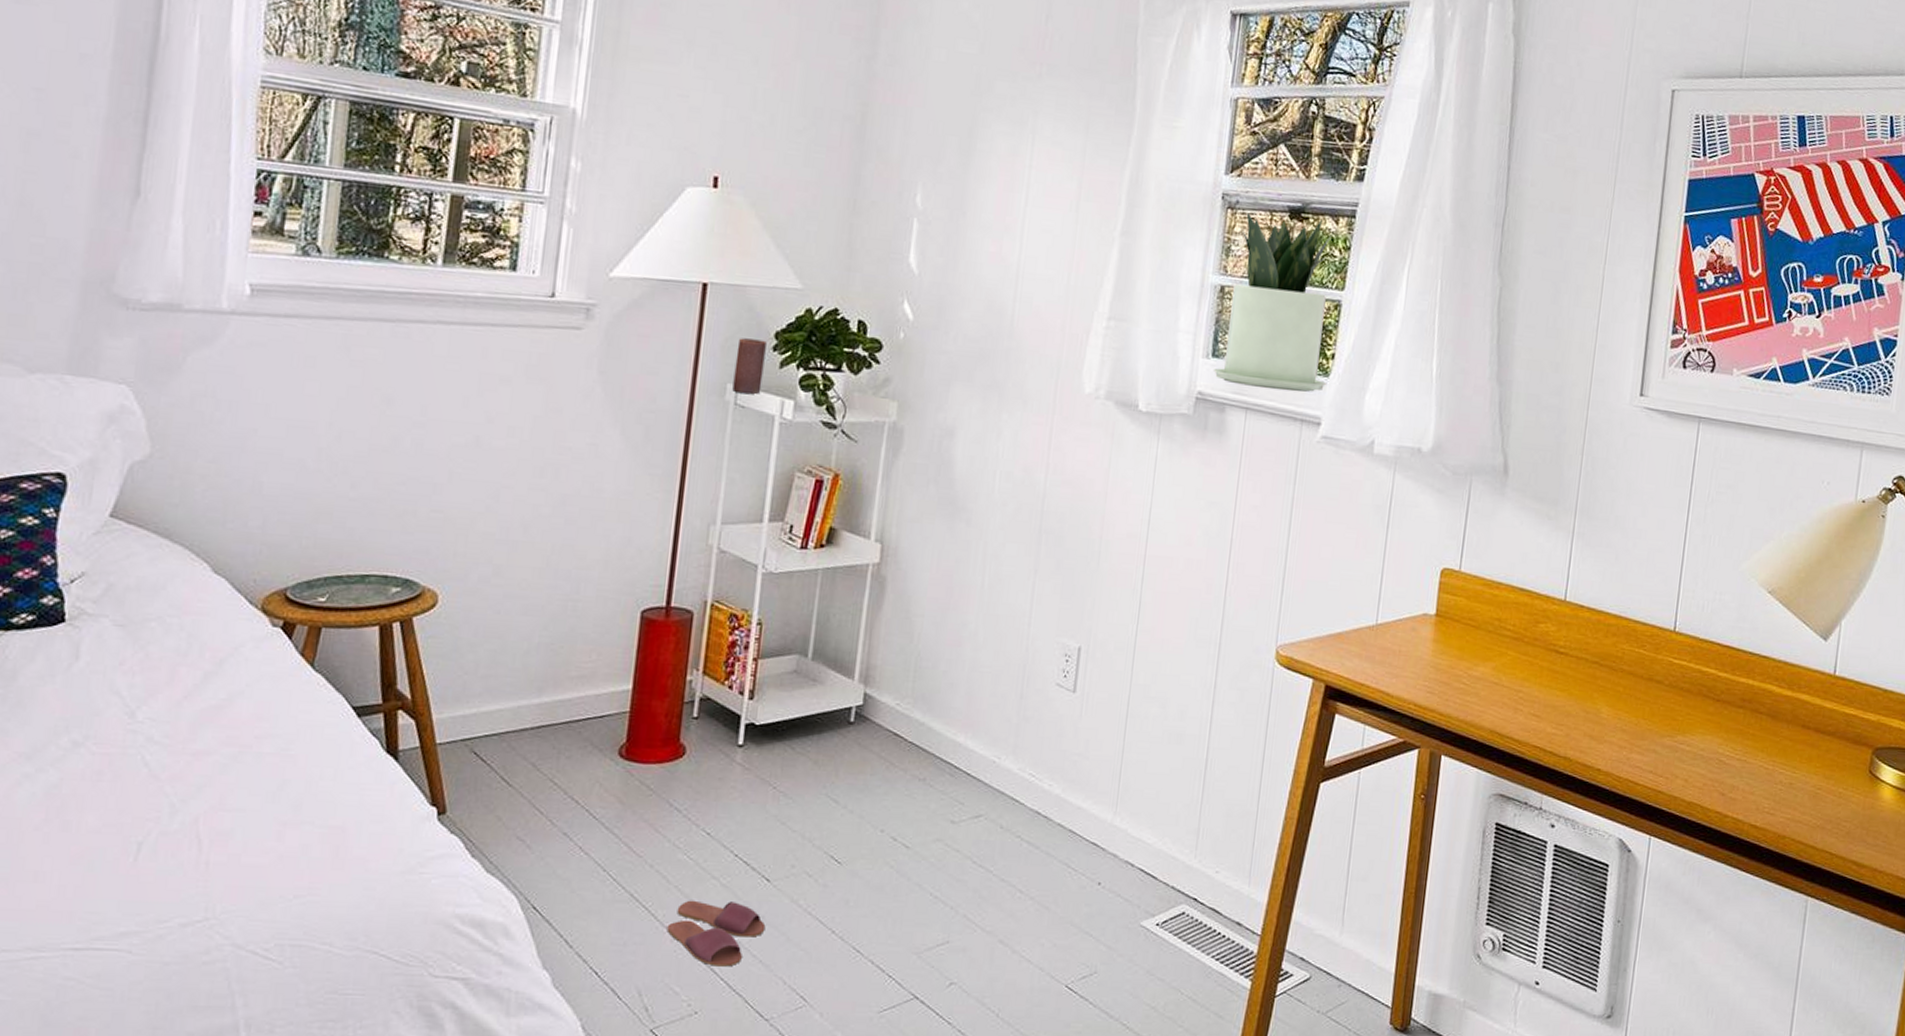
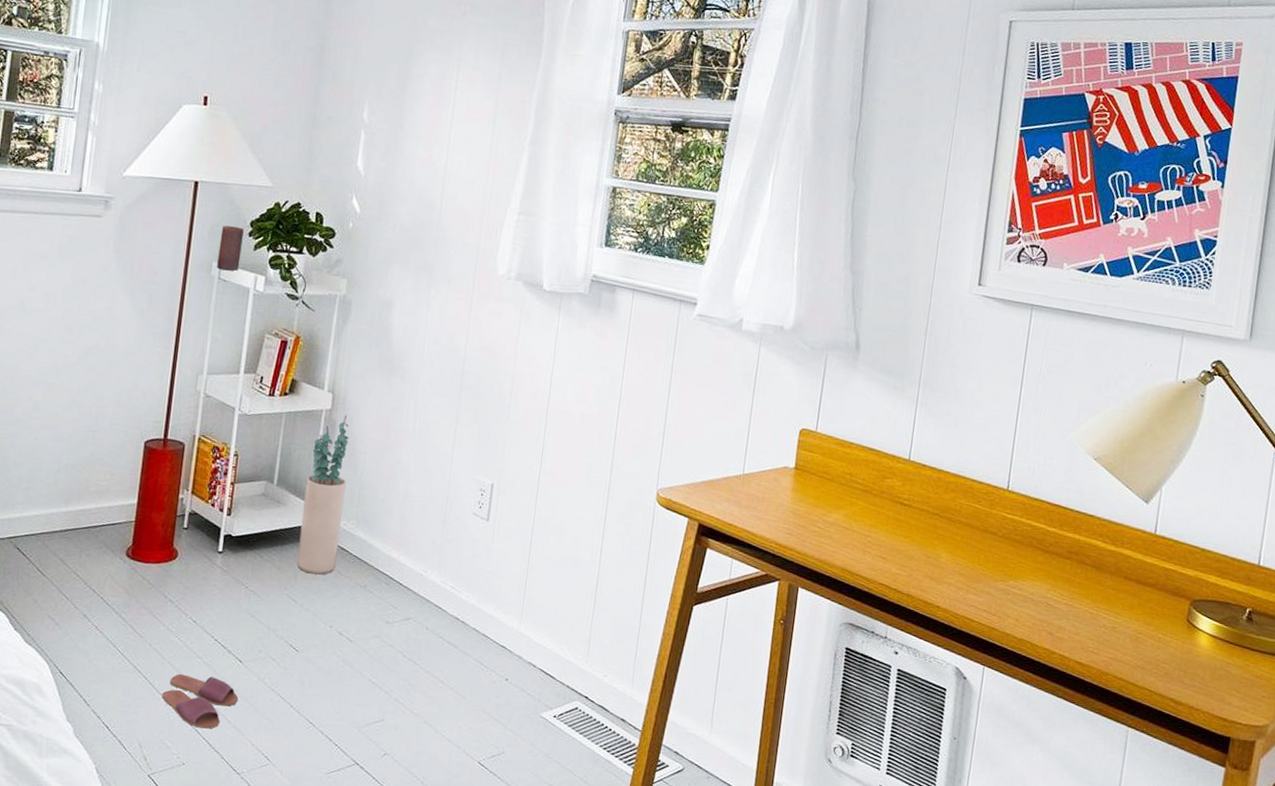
vase: none [838,569,902,768] -> present [296,414,349,575]
planter: present [1213,212,1334,392] -> none [605,126,709,277]

